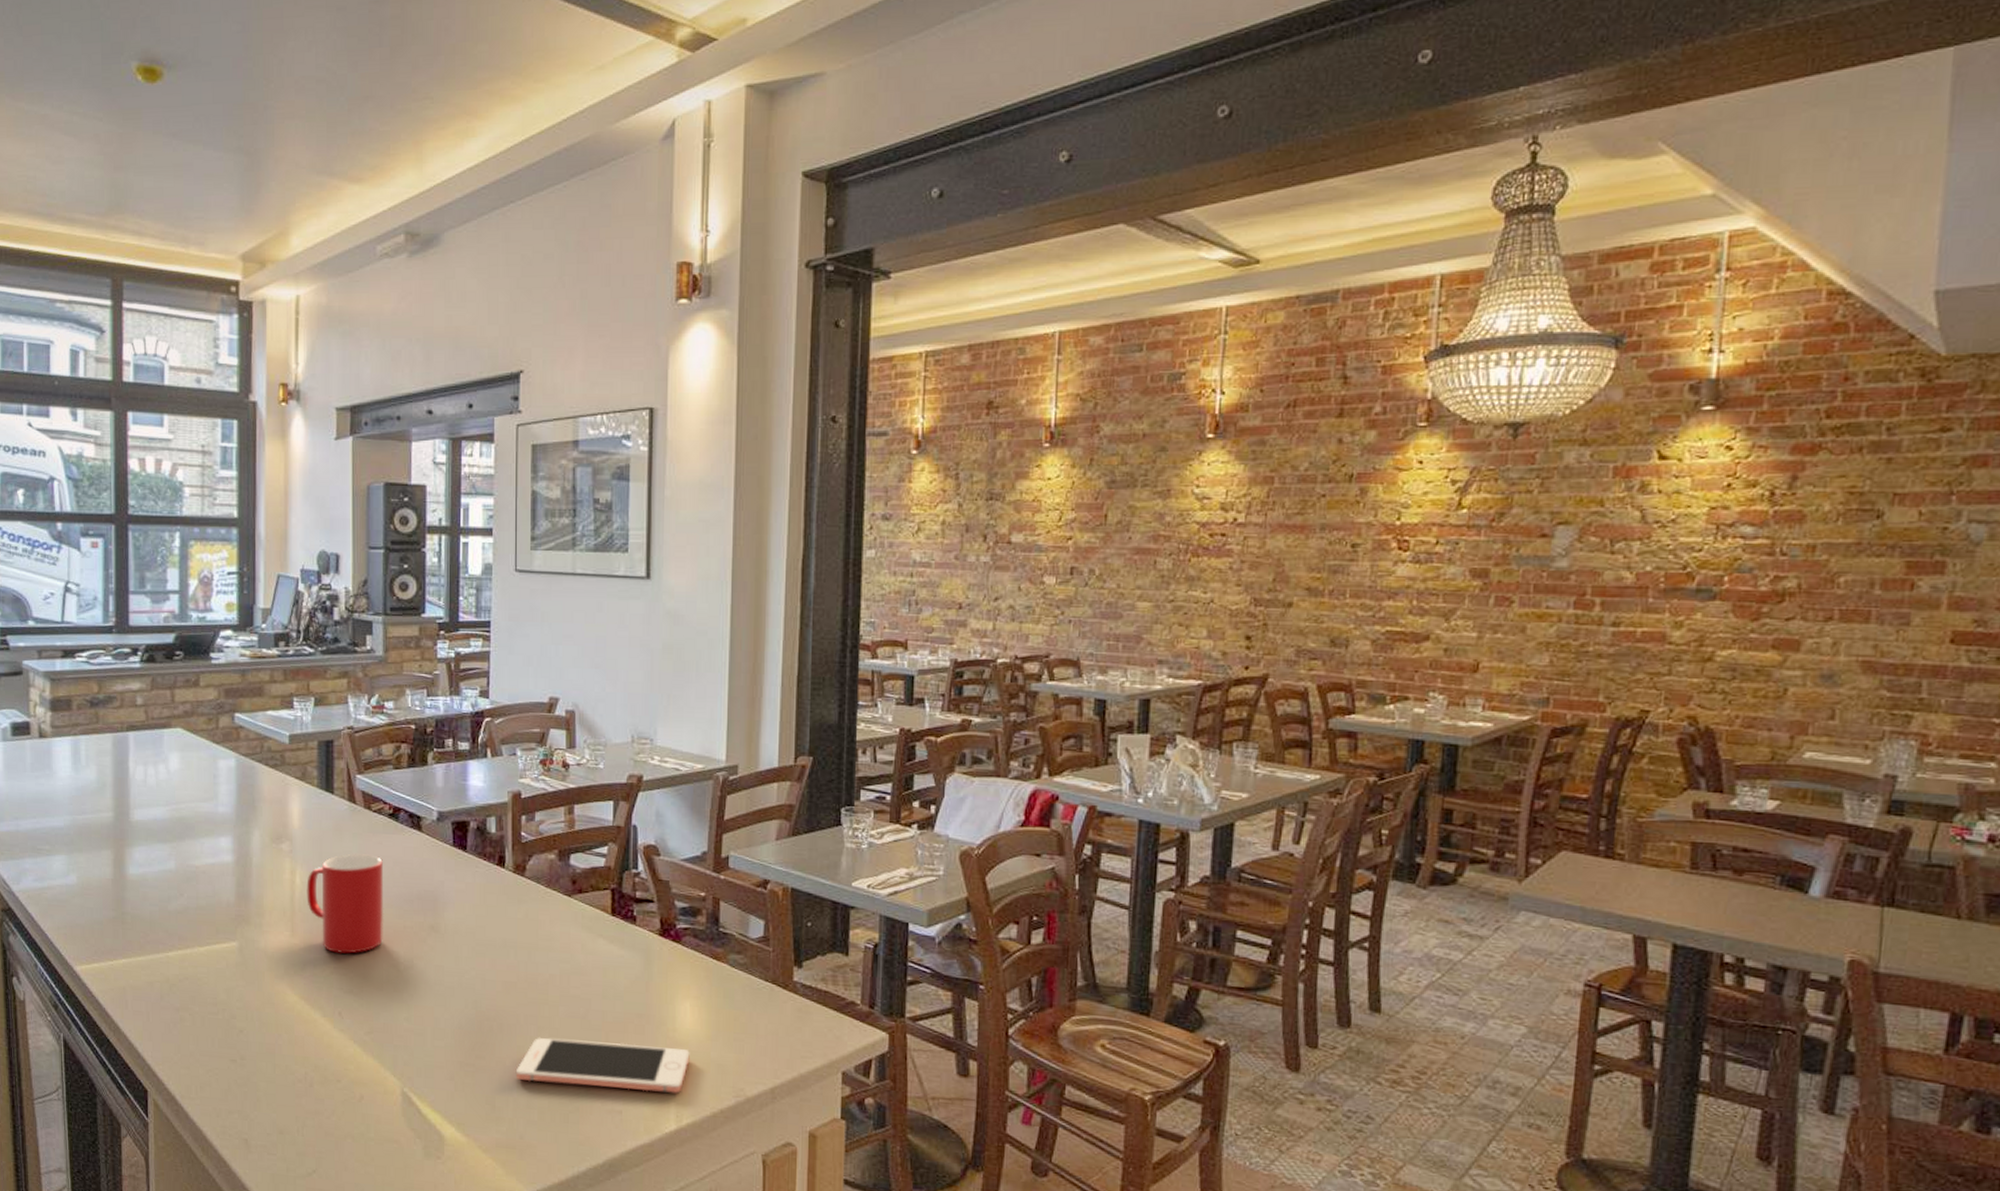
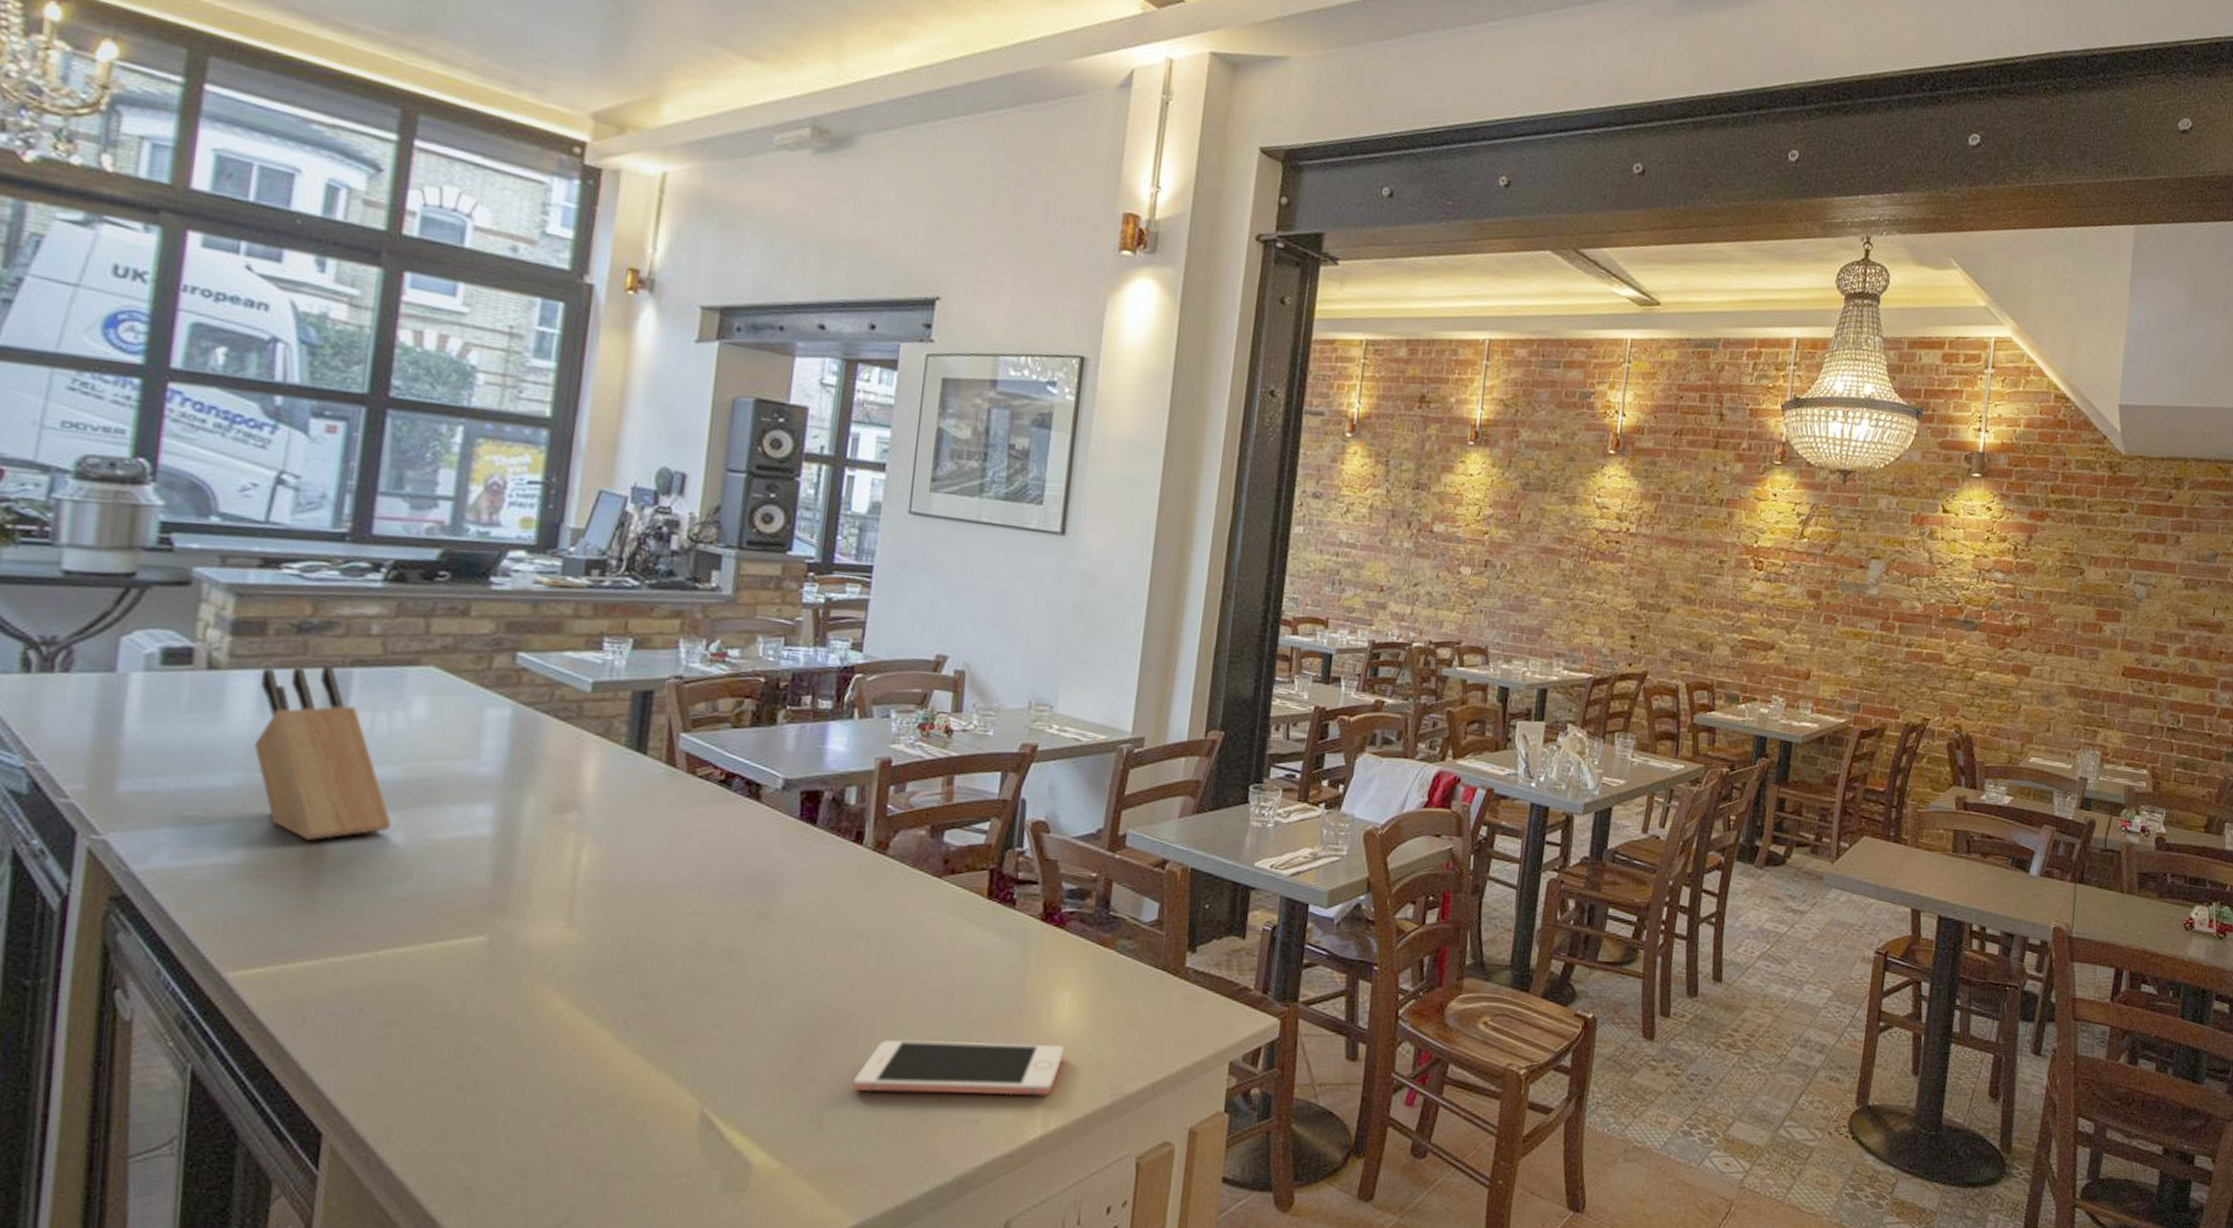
knife block: none [72,731,166,867] -> present [253,665,391,840]
cup: present [306,853,384,954] -> none [594,827,705,949]

